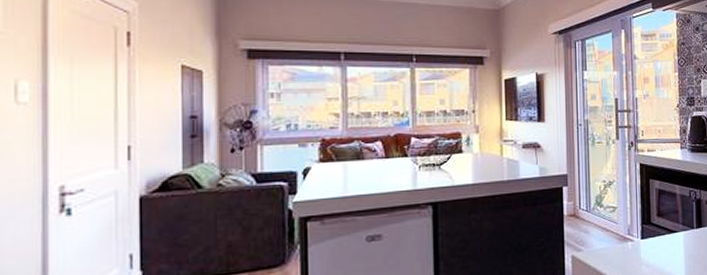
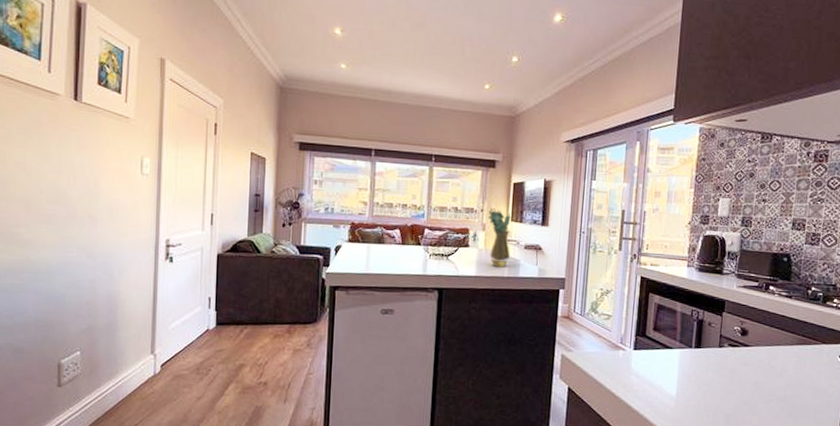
vase: none [480,106,508,171] -> present [487,206,511,268]

